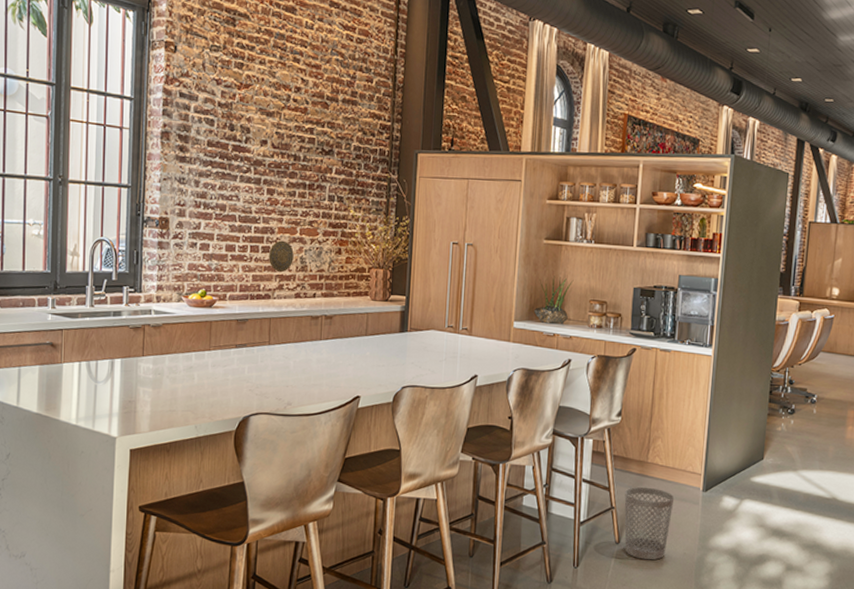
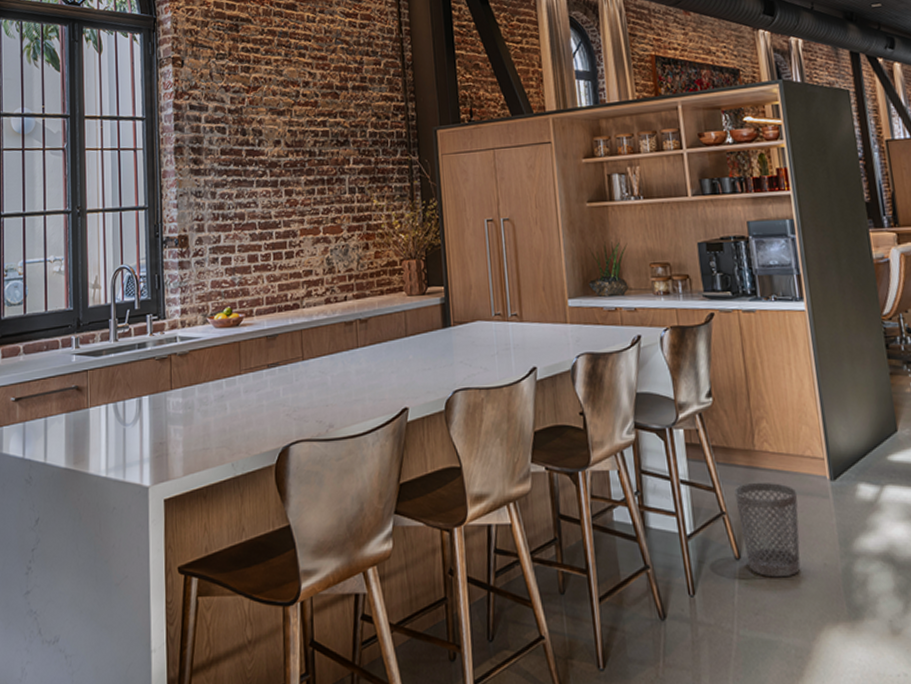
decorative plate: present [269,240,294,273] -> none [293,243,320,278]

